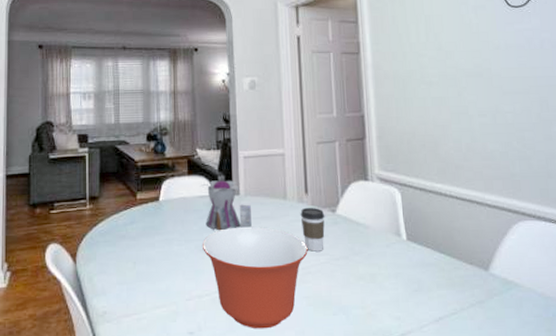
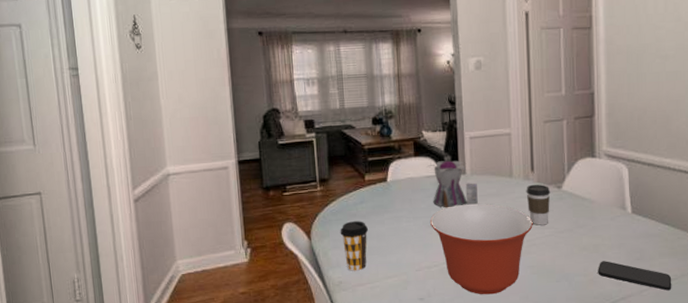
coffee cup: none [107,243,138,300] -> present [340,221,369,271]
smartphone: none [375,292,452,326] -> present [598,261,672,291]

